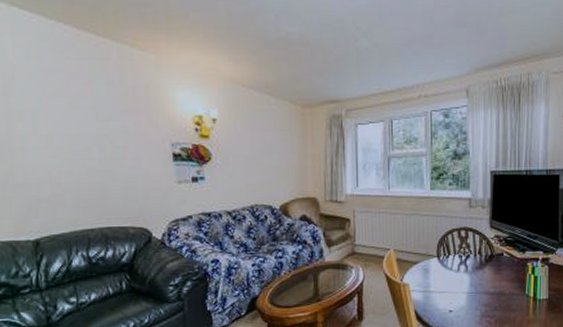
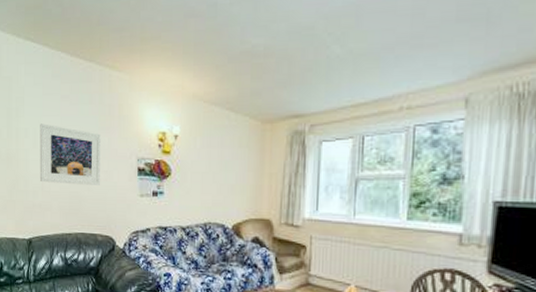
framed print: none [40,105,129,174] -> present [39,123,101,185]

